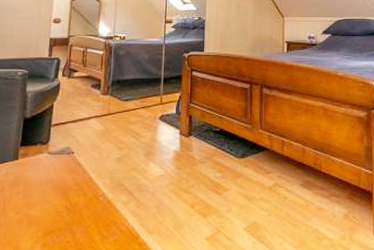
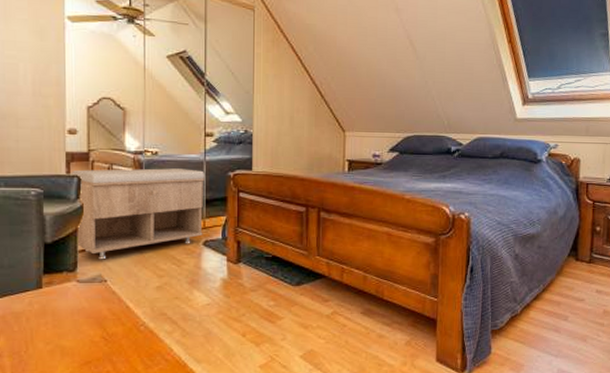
storage bench: none [50,51,163,133] -> present [72,168,204,260]

